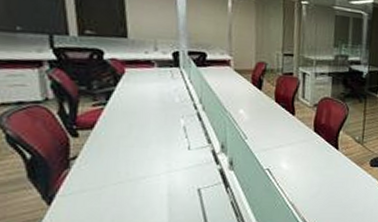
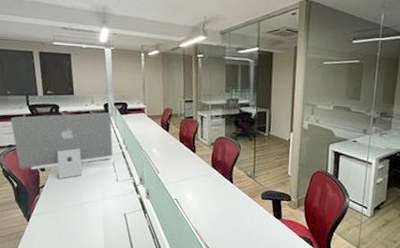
computer monitor: none [21,62,185,148] -> present [10,112,113,180]

